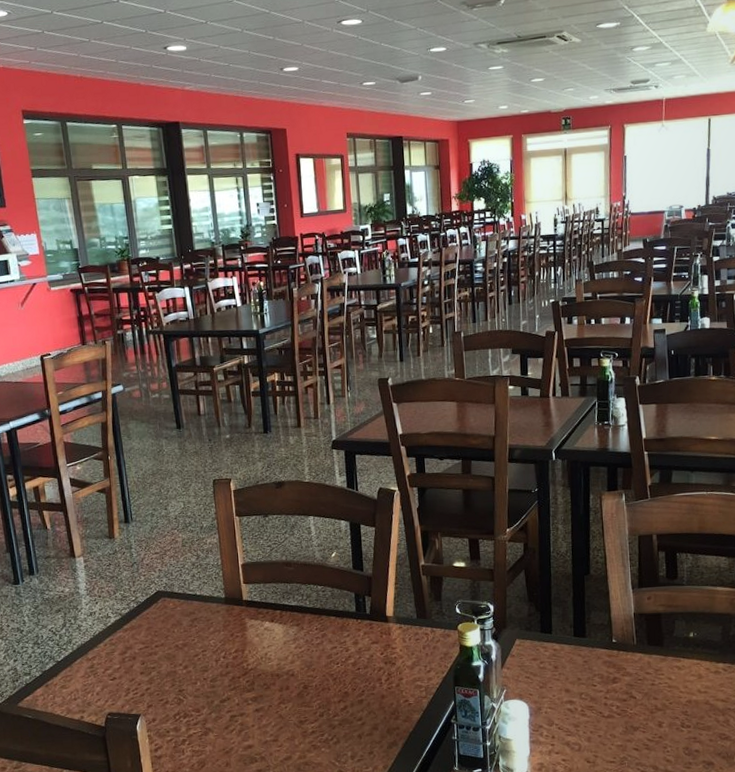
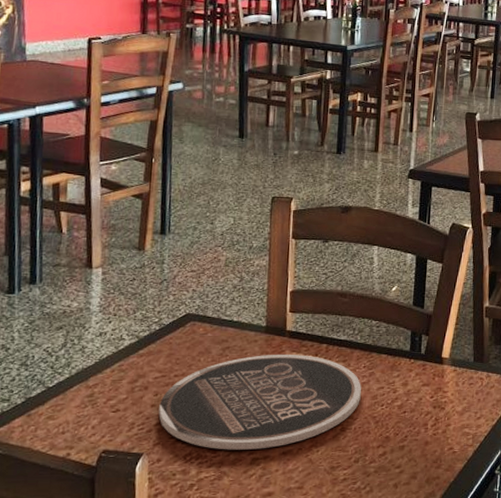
plate: none [147,621,317,709] -> present [158,355,361,450]

